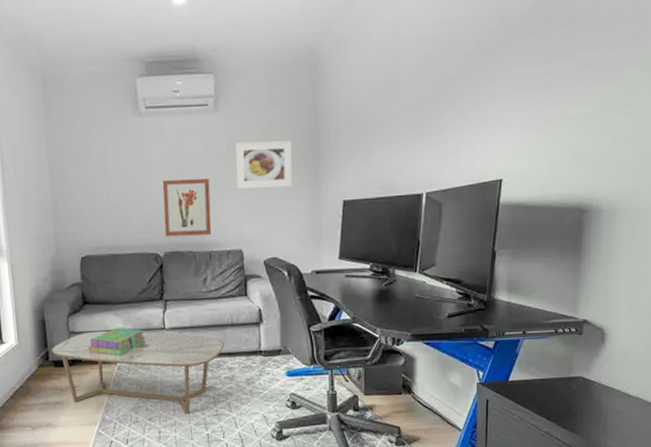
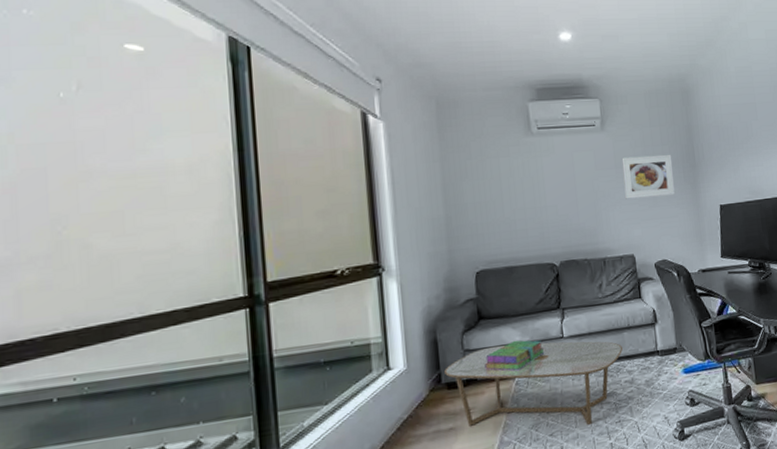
wall art: present [162,178,212,237] -> none [556,191,605,247]

